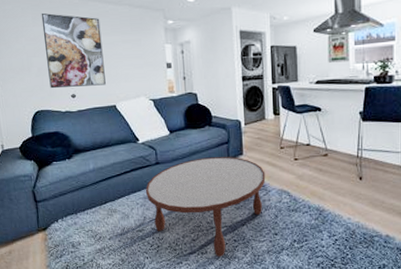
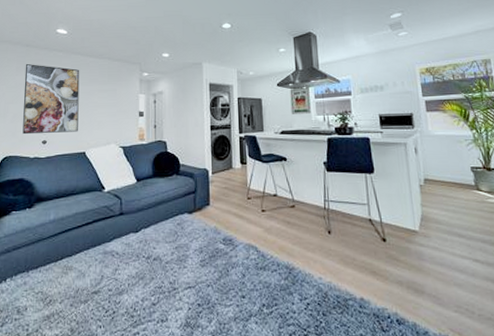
coffee table: present [145,157,266,257] -> none [106,207,233,325]

